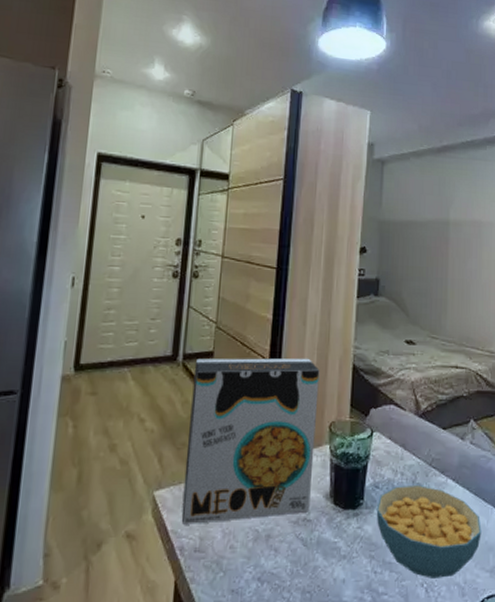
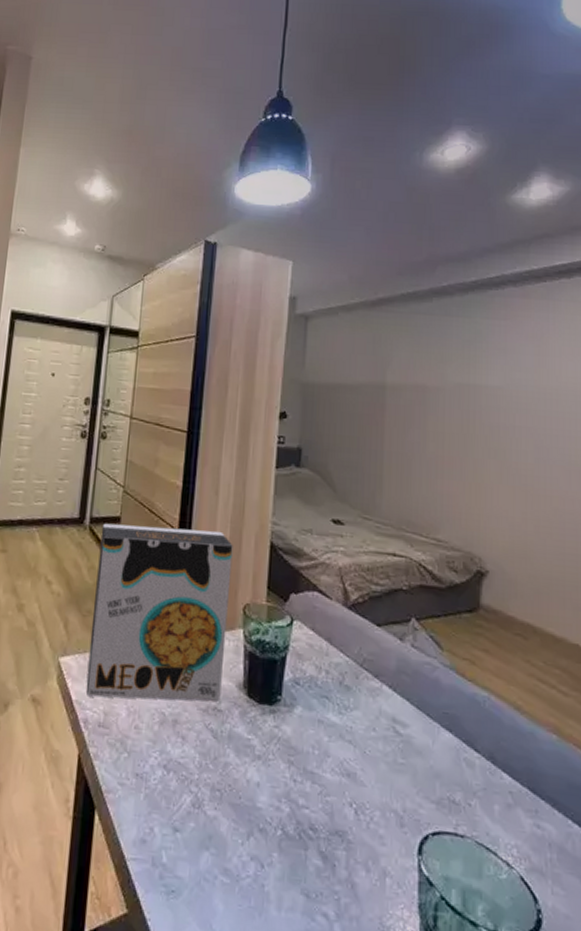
cereal bowl: present [376,484,482,579] -> none [296,685,425,801]

